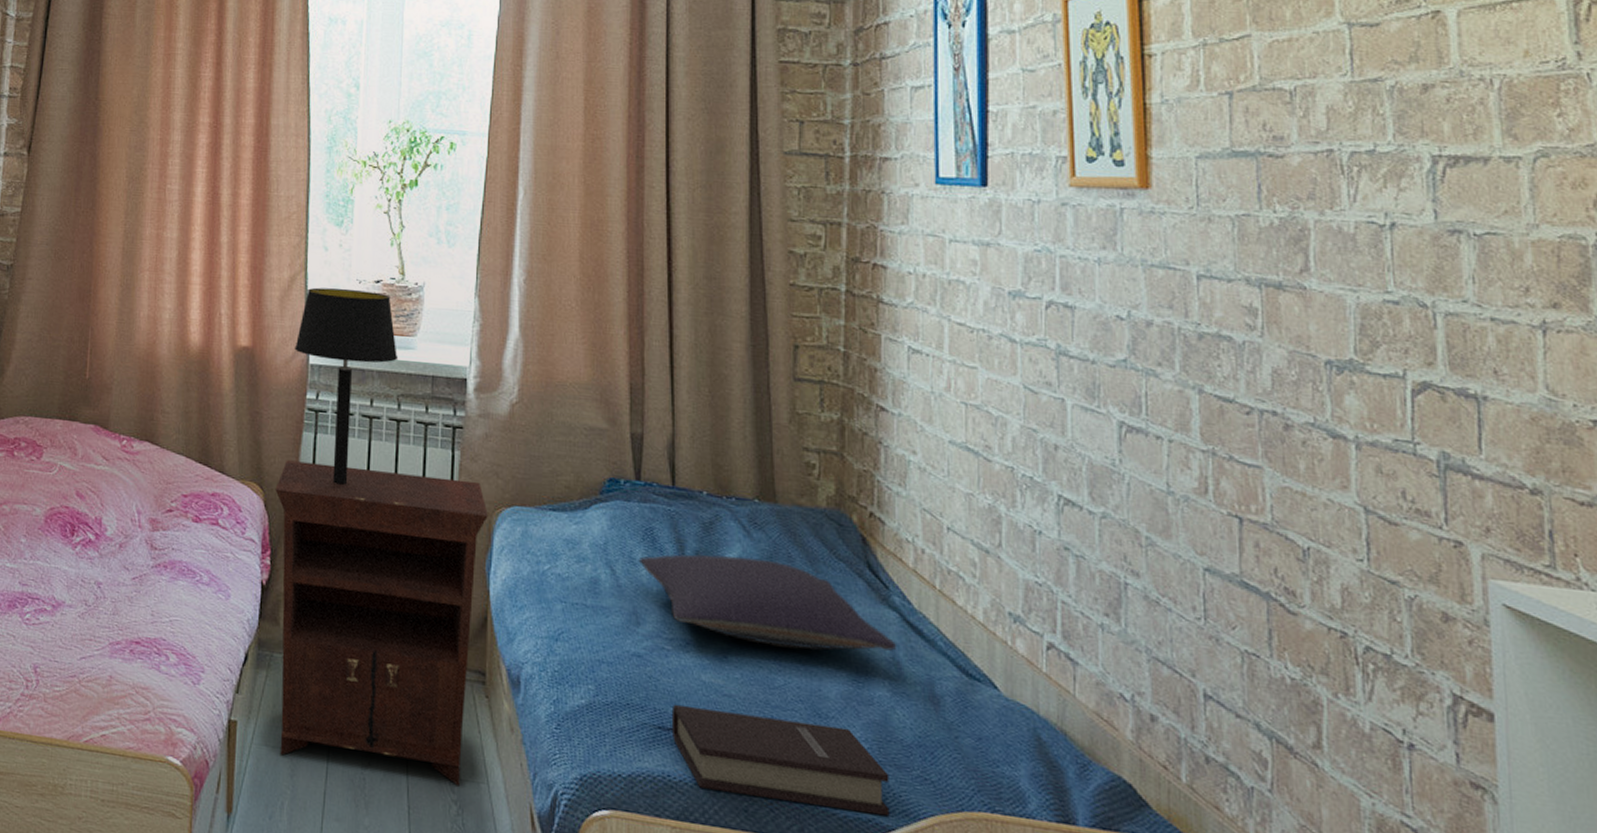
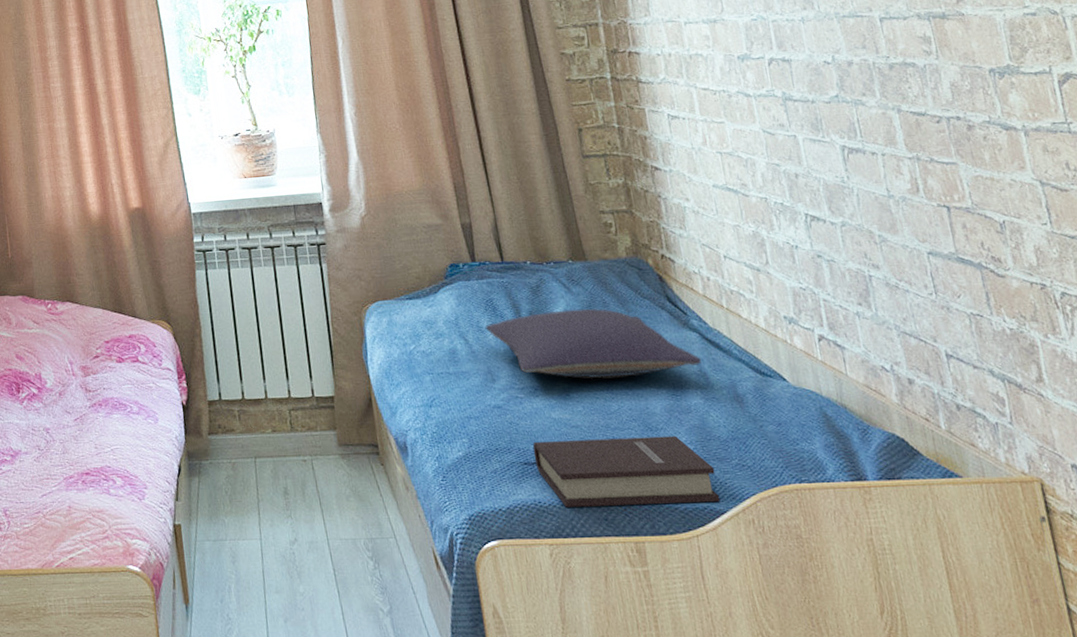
nightstand: present [275,460,488,787] -> none [180,286,373,546]
table lamp: present [294,287,399,485] -> none [177,144,264,309]

